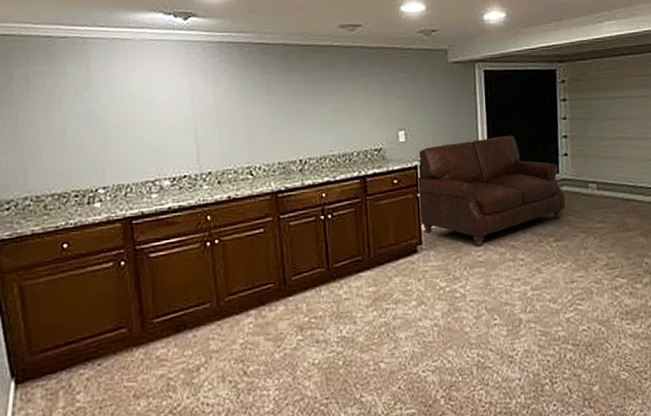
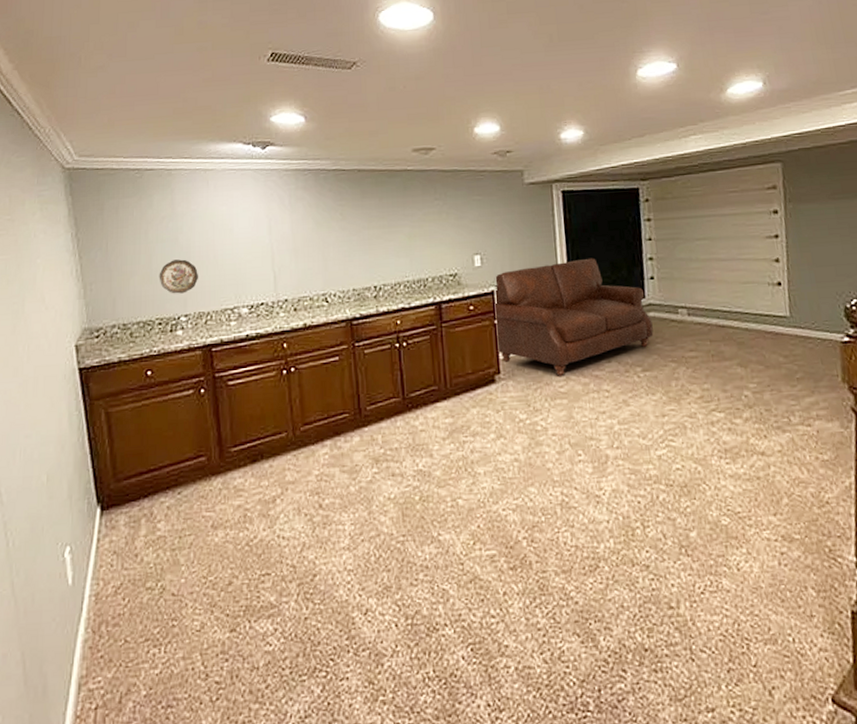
decorative plate: none [74,130,118,166] -> present [159,259,199,294]

